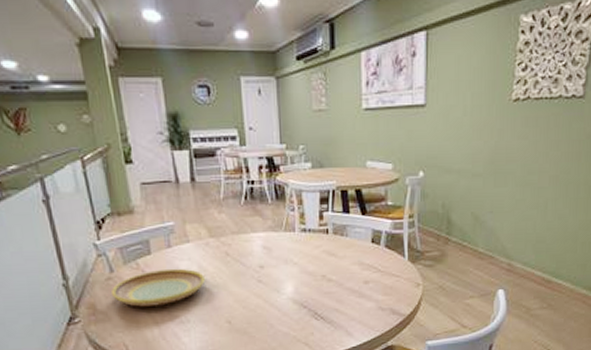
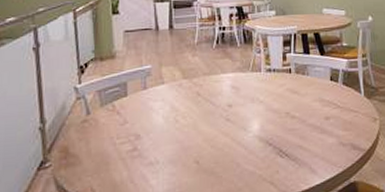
plate: present [112,268,206,307] -> none [86,109,177,149]

